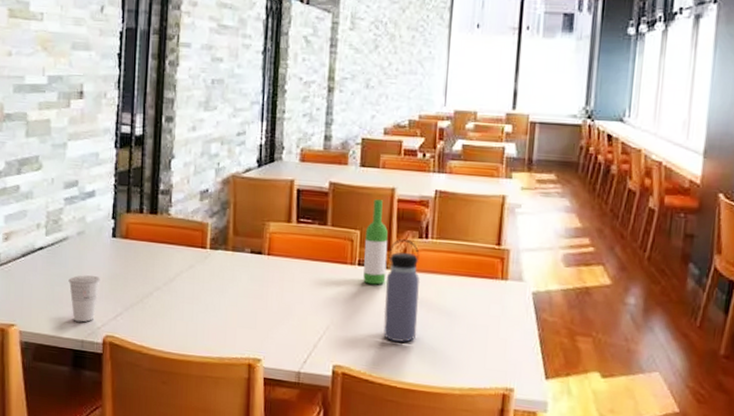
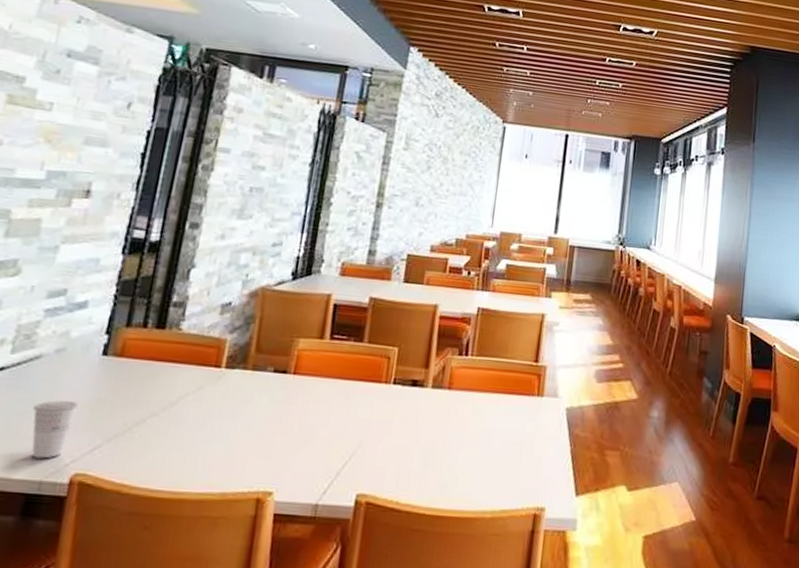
wine bottle: present [363,199,388,285] -> none [397,315,427,405]
water bottle: present [383,238,421,343] -> none [415,355,458,465]

